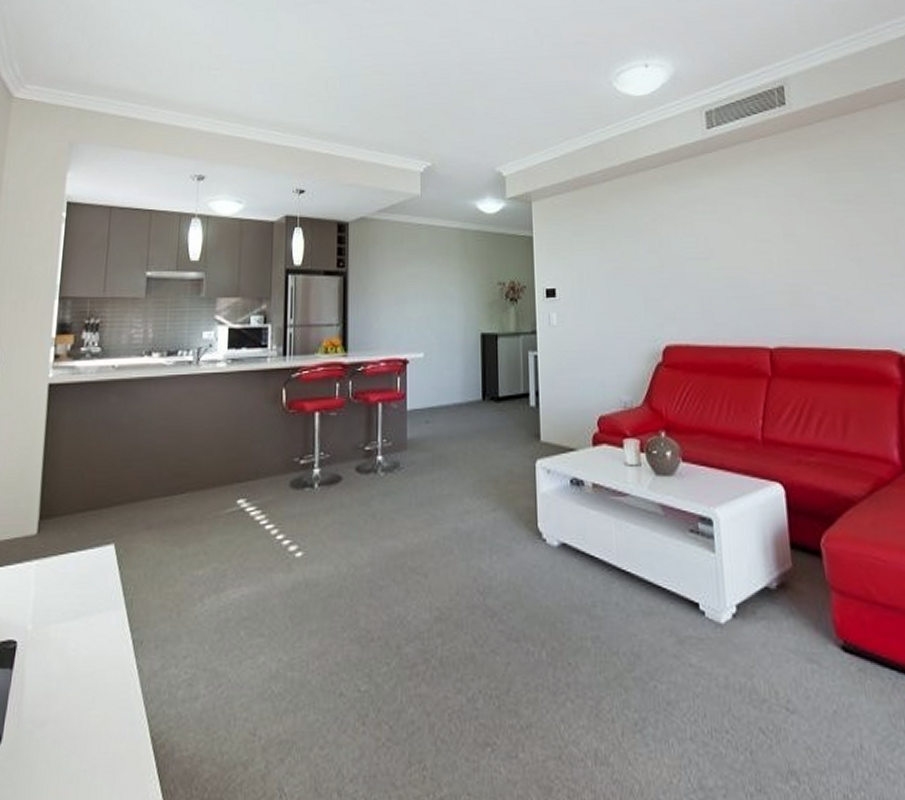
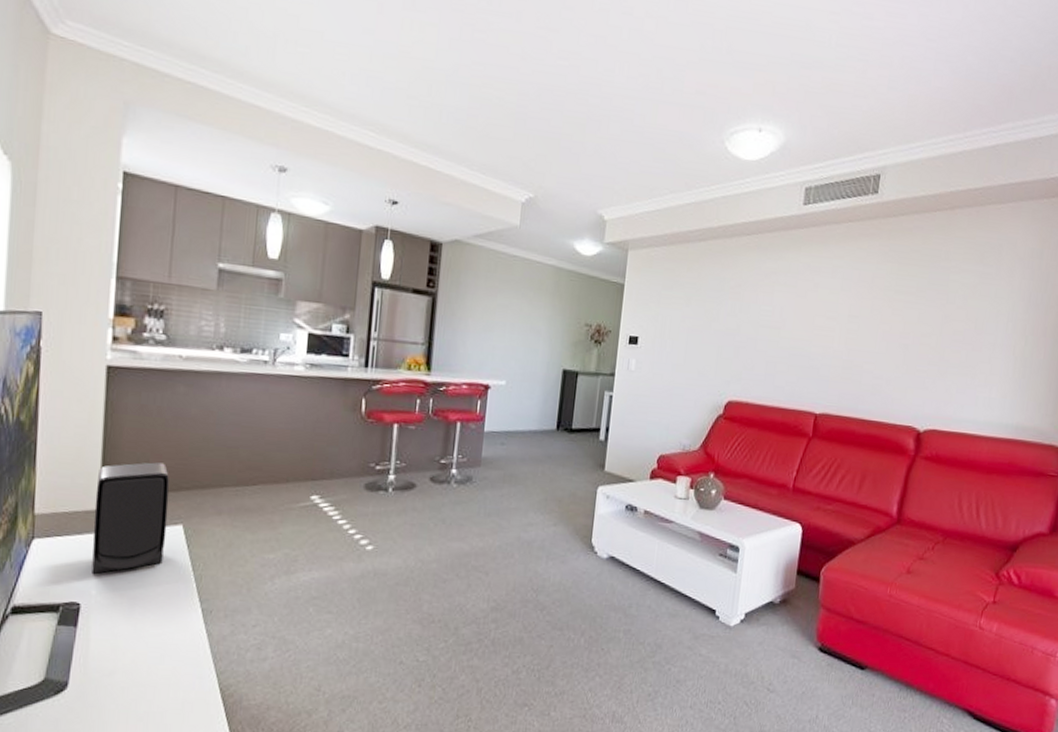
speaker: none [29,478,103,607] -> present [92,462,170,575]

